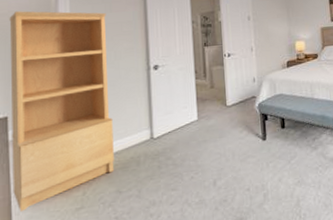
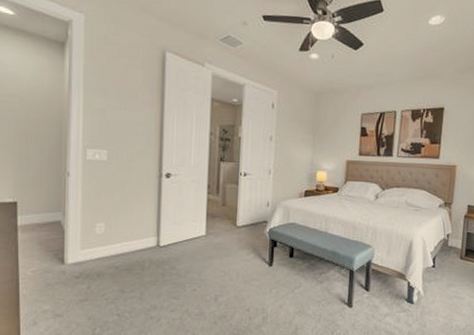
bookcase: present [9,11,115,213] -> none [20,94,121,295]

